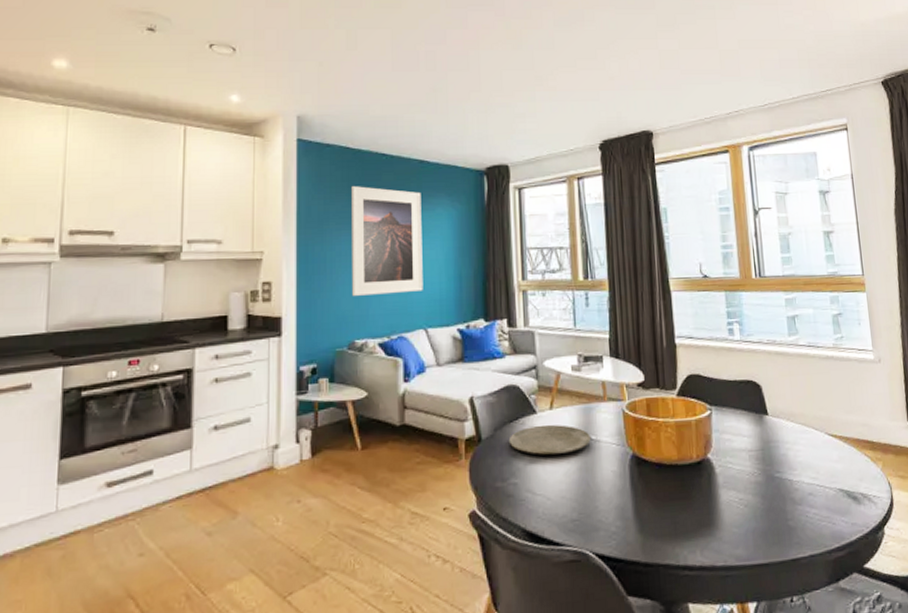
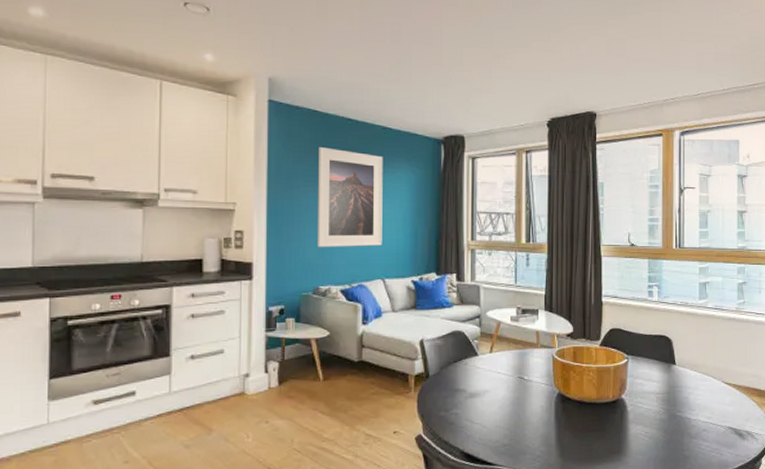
plate: present [508,424,591,455] -> none [452,365,524,391]

